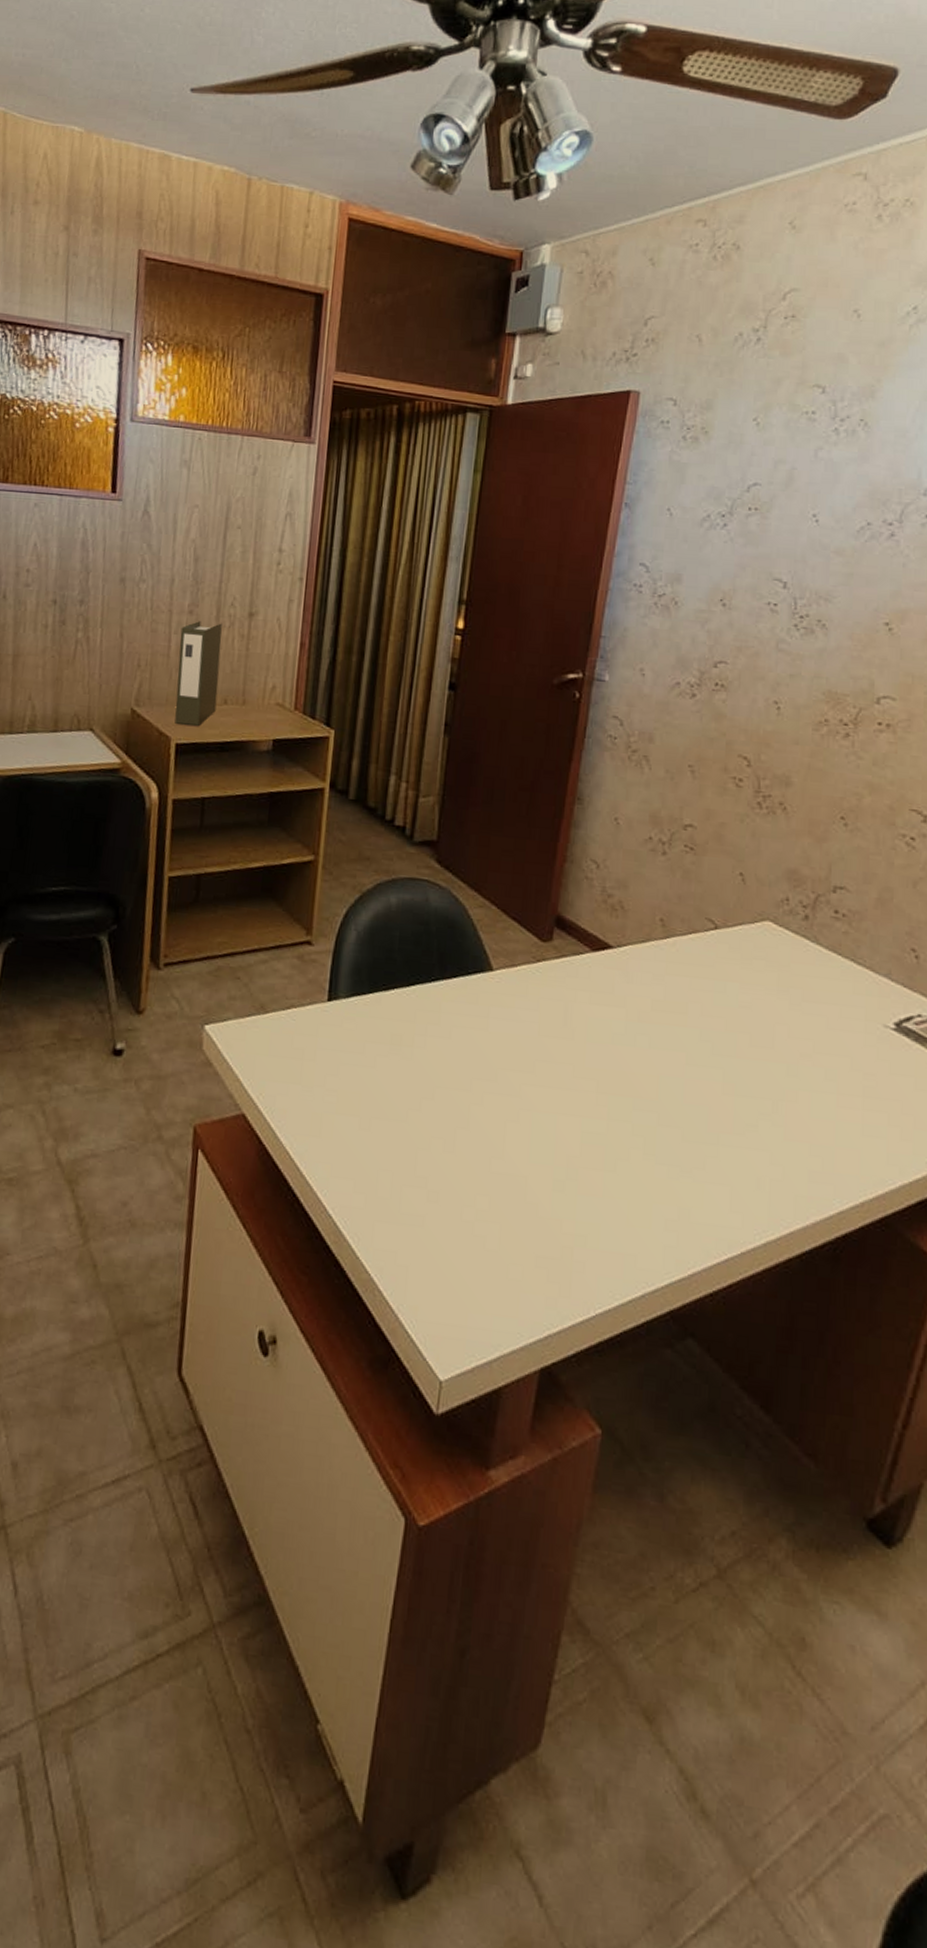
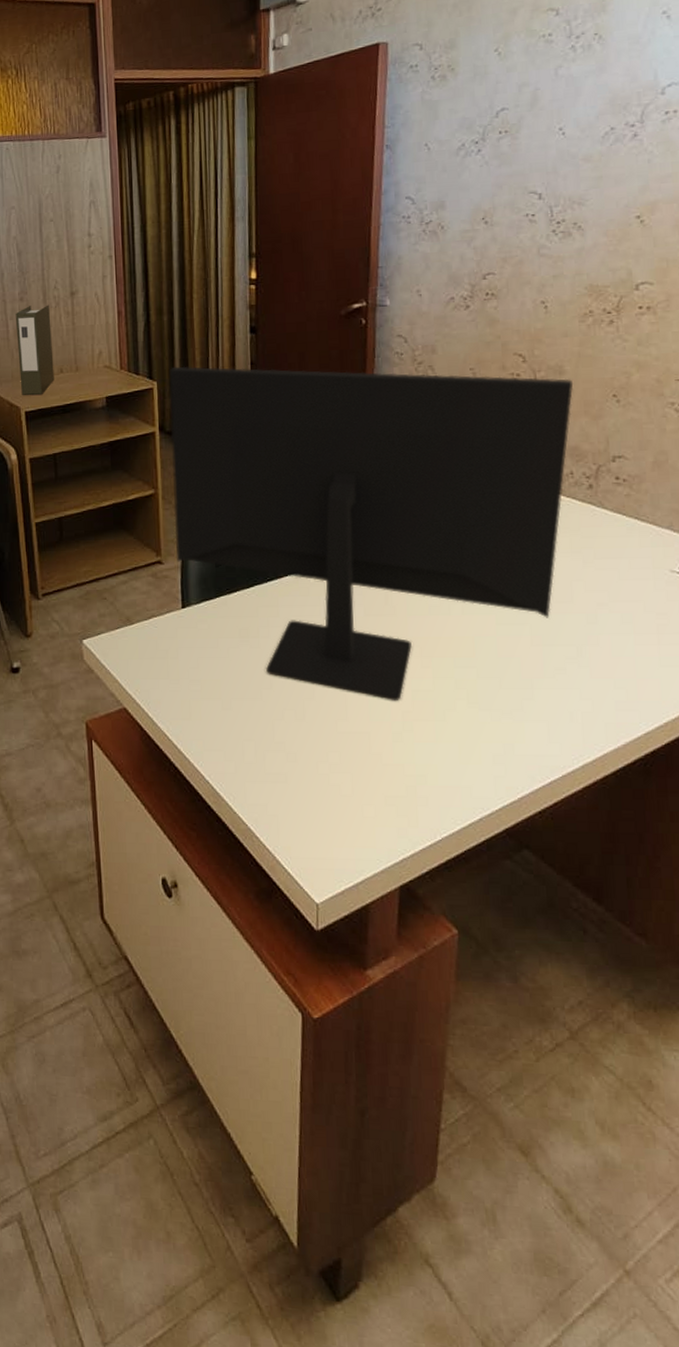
monitor: none [329,715,800,1142] -> present [169,366,574,700]

